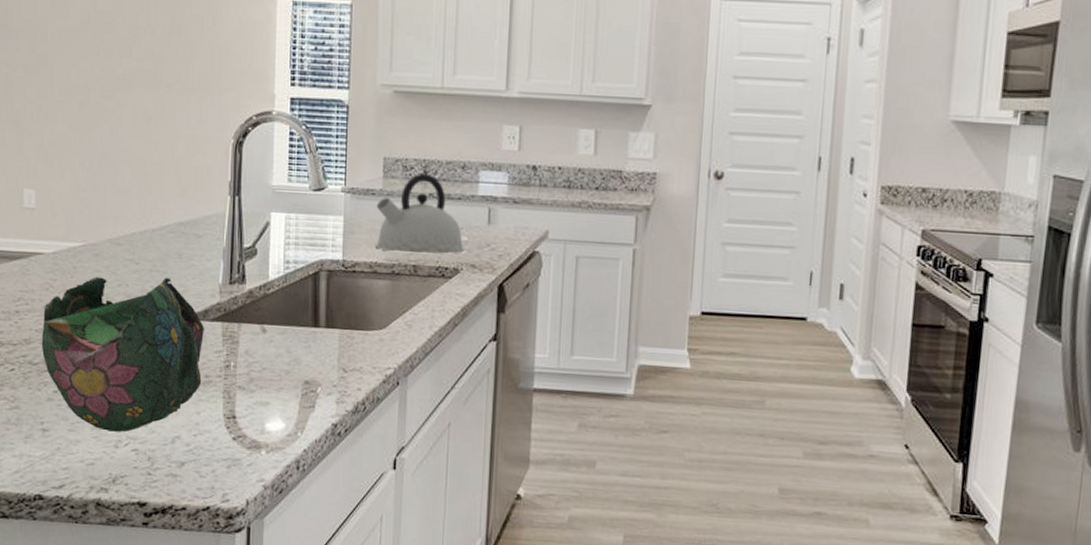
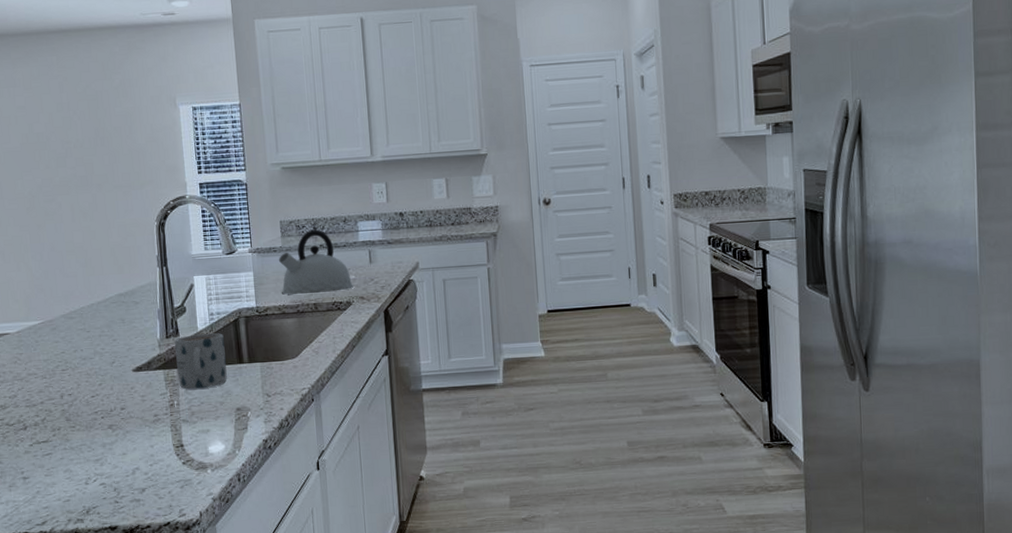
decorative bowl: present [41,276,205,432] -> none [14,339,152,472]
mug: none [238,284,299,352] -> present [175,333,227,389]

